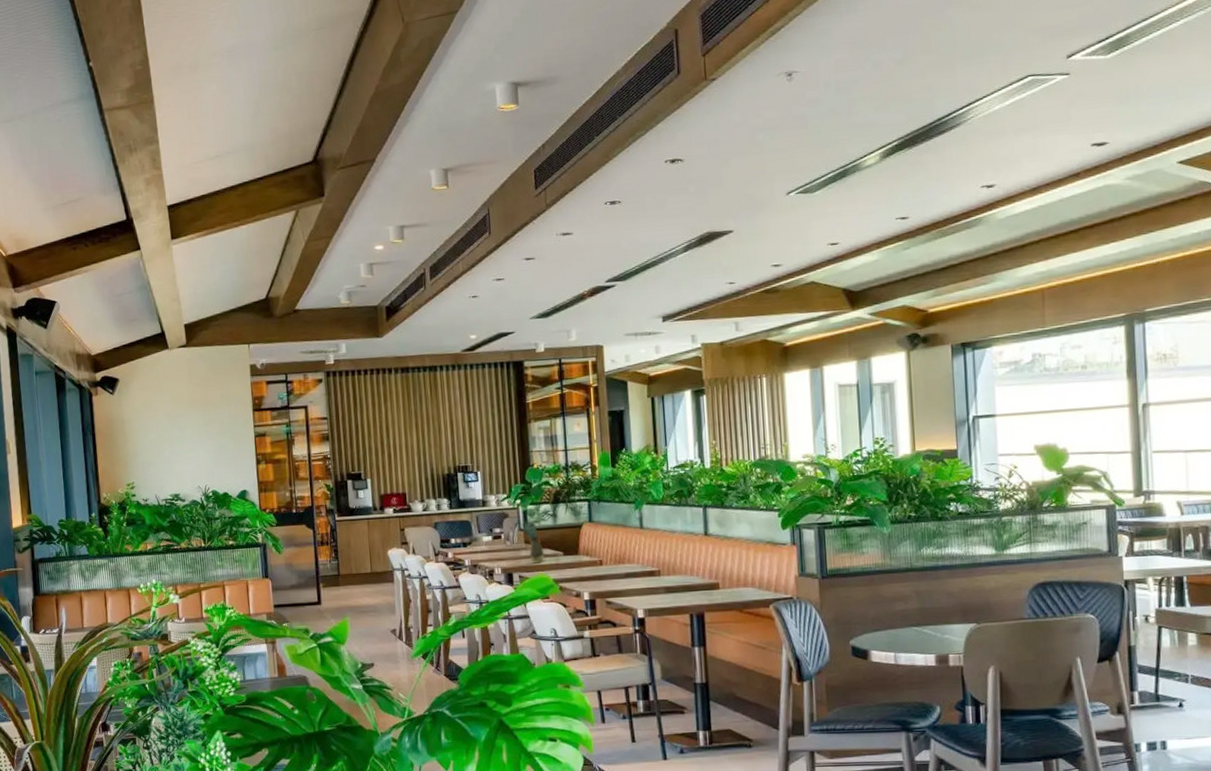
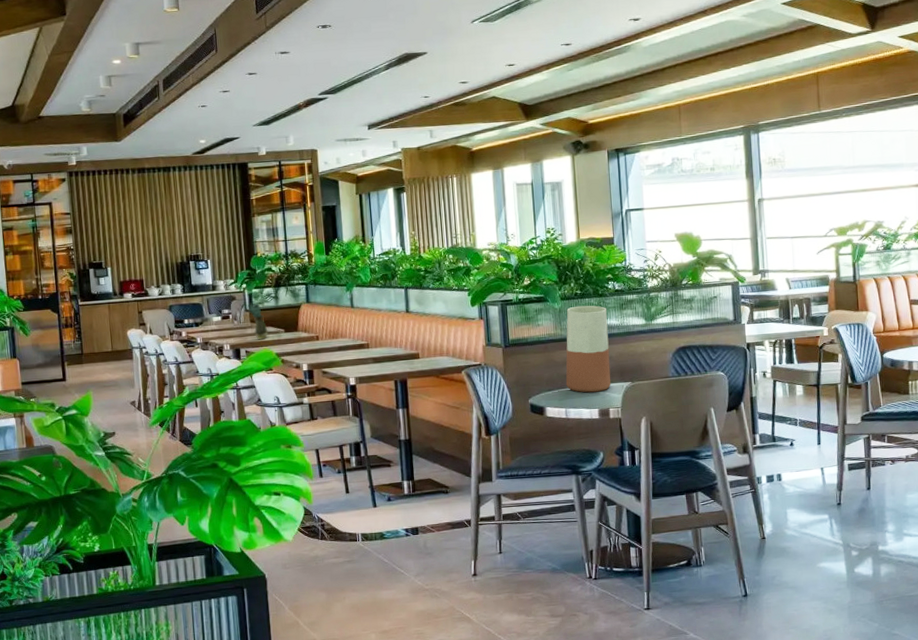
vase: none [895,530,952,635] -> present [565,305,612,393]

